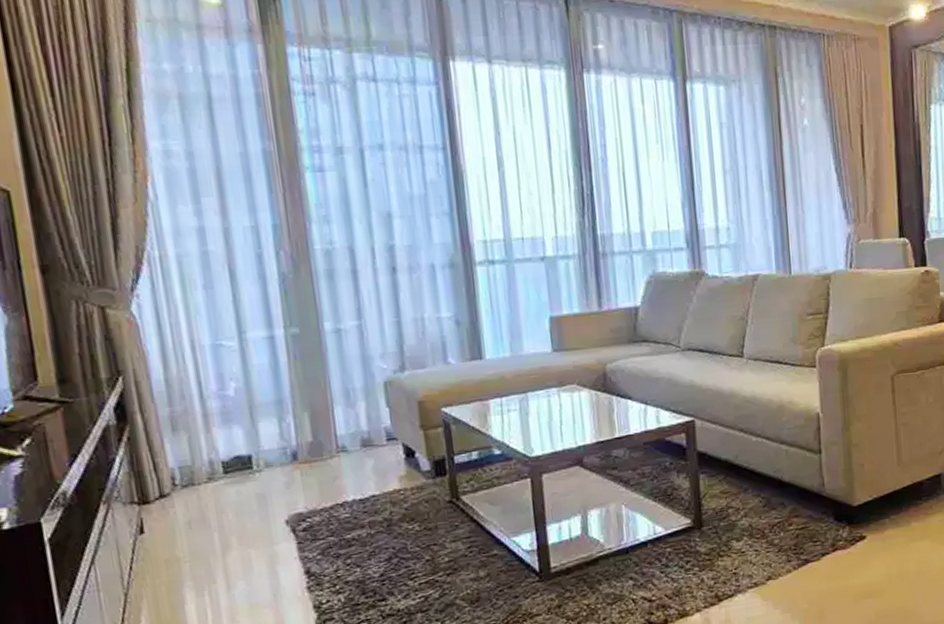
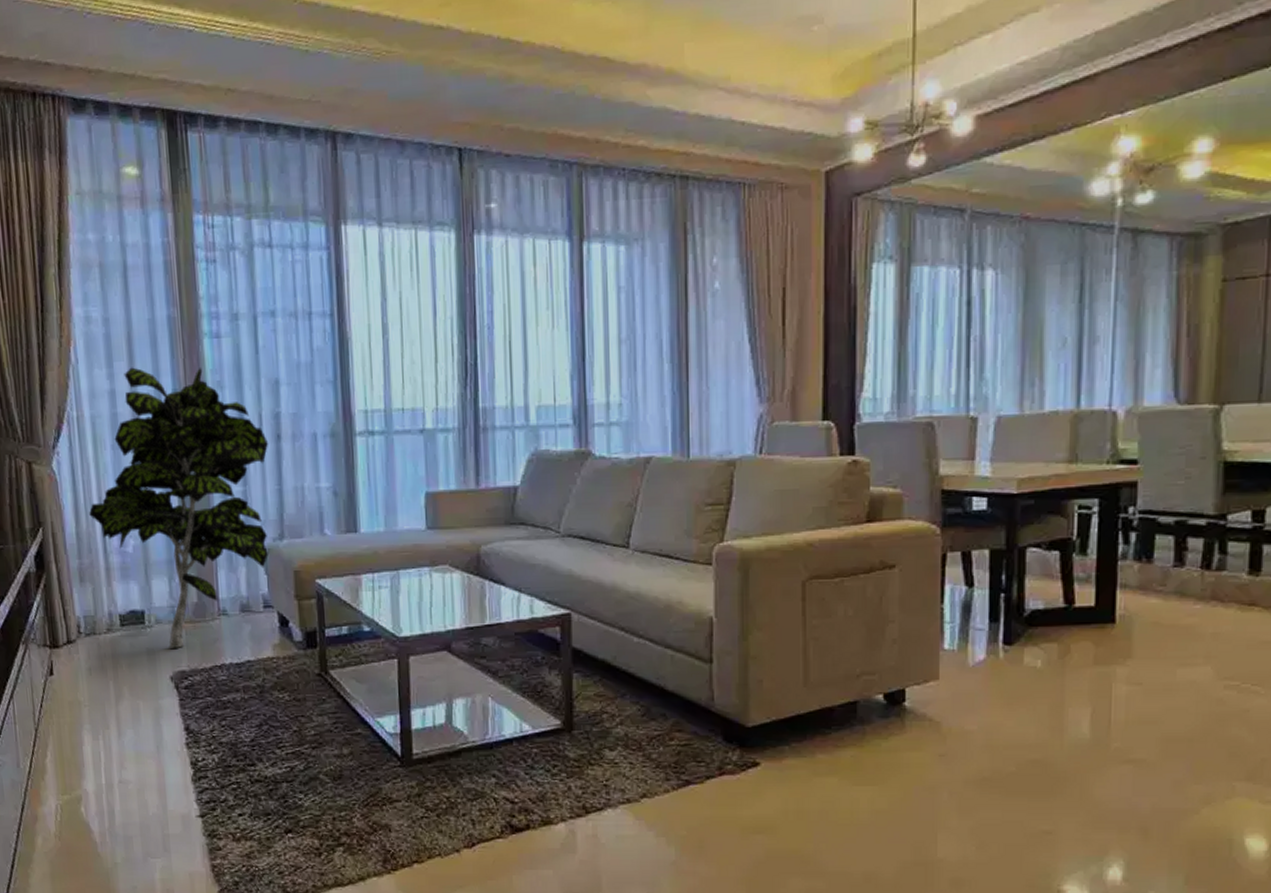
indoor plant: none [179,201,389,491] -> present [89,366,269,648]

